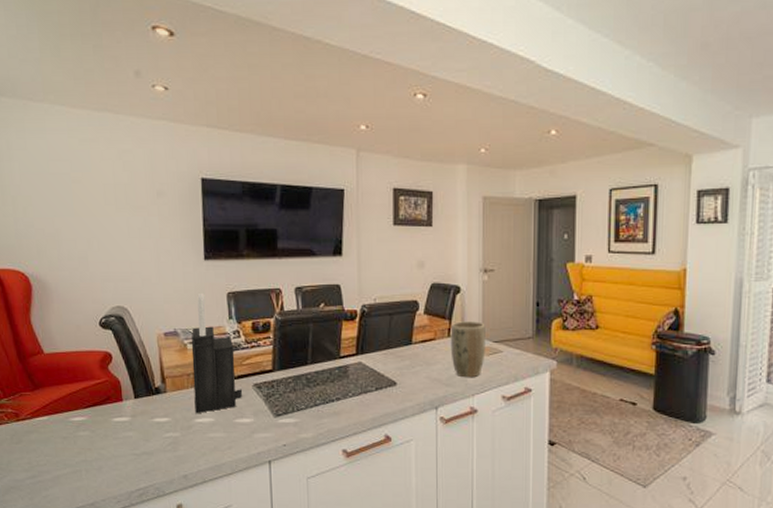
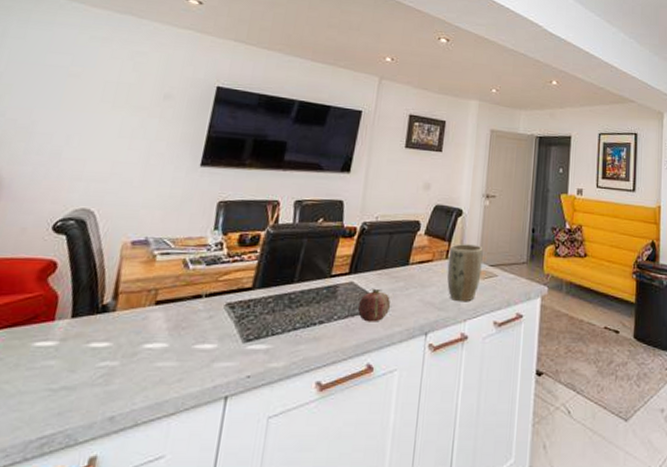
knife block: present [191,292,242,414] -> none [146,199,213,338]
fruit: none [370,367,400,398] -> present [358,288,391,322]

